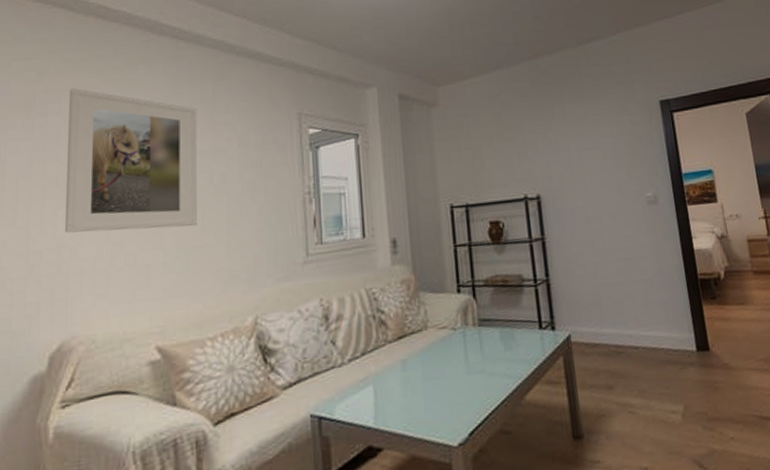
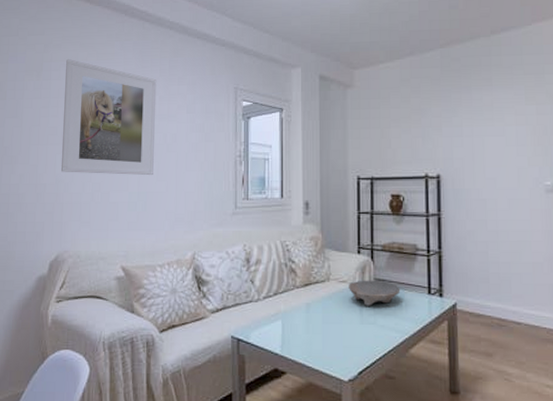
bowl: none [450,320,509,353] -> present [349,280,401,306]

